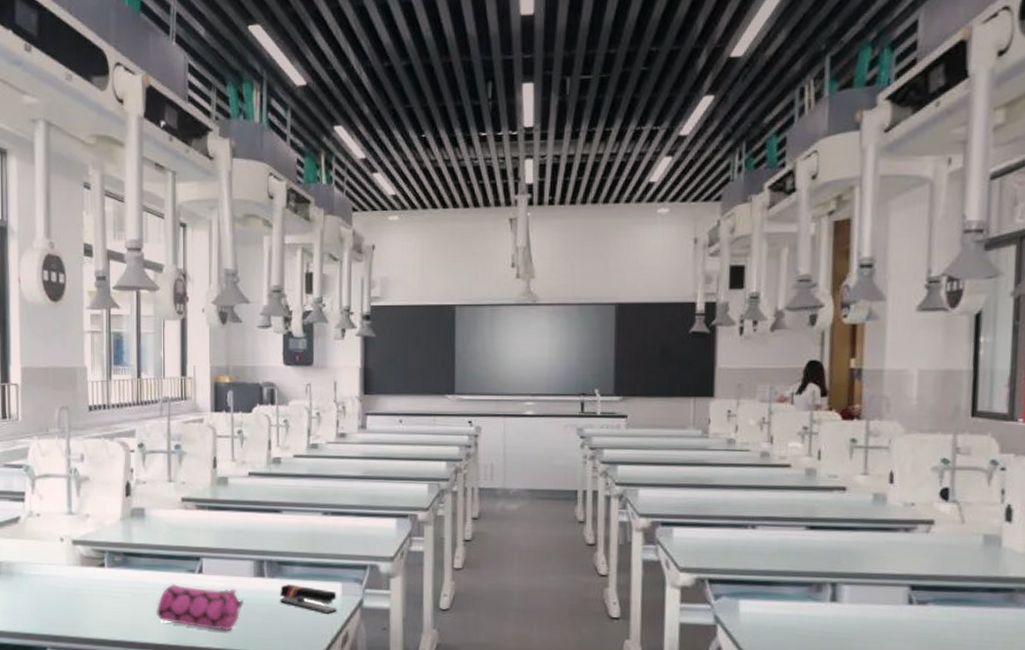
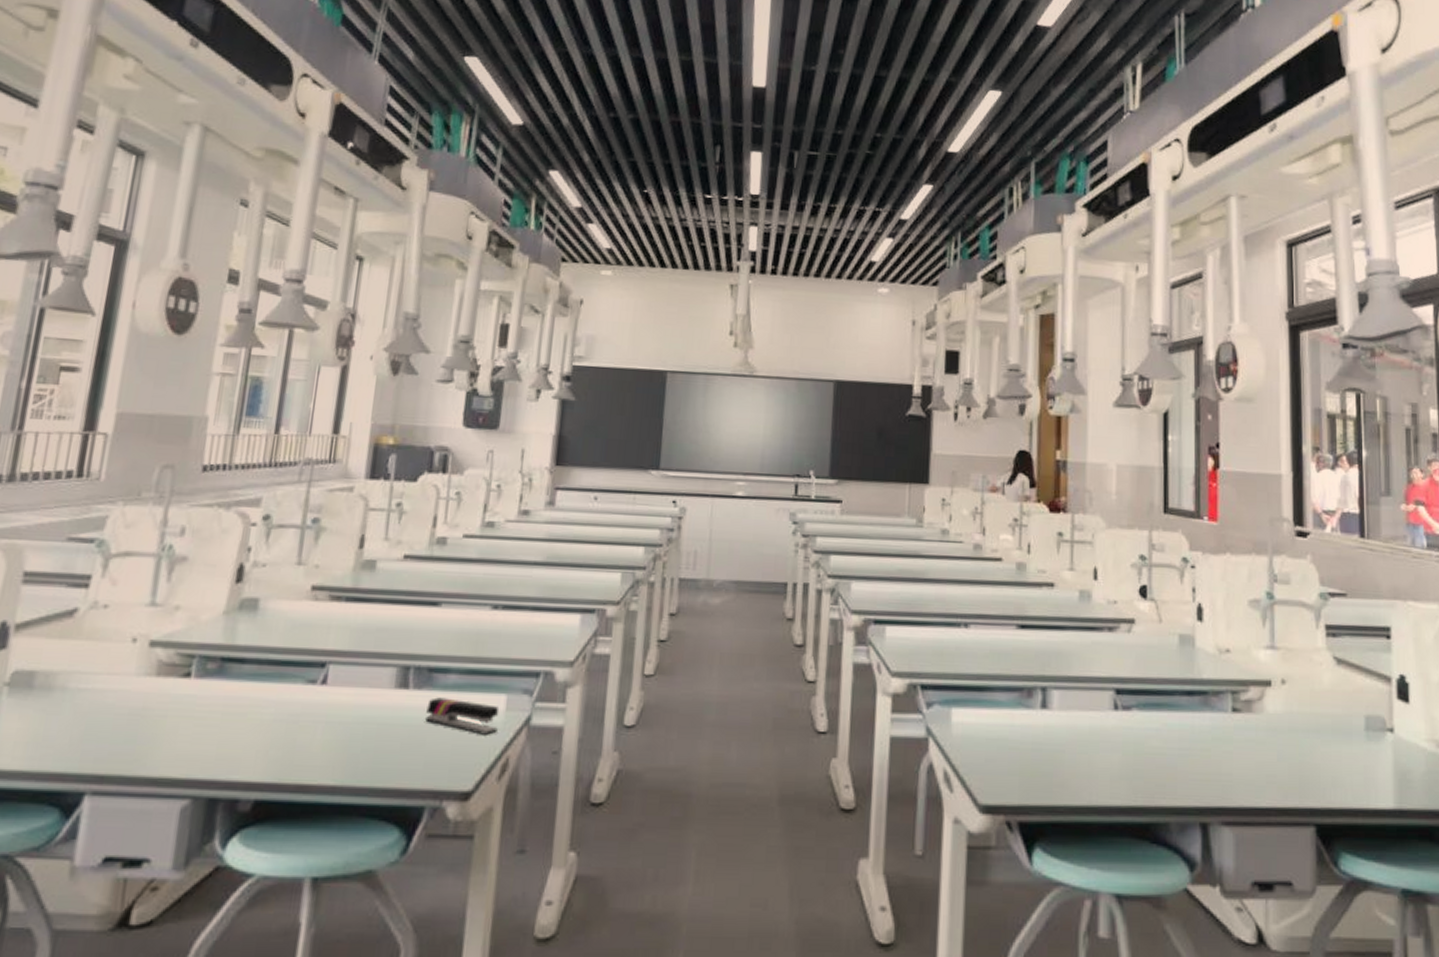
pencil case: present [156,584,245,631] -> none [254,699,379,761]

